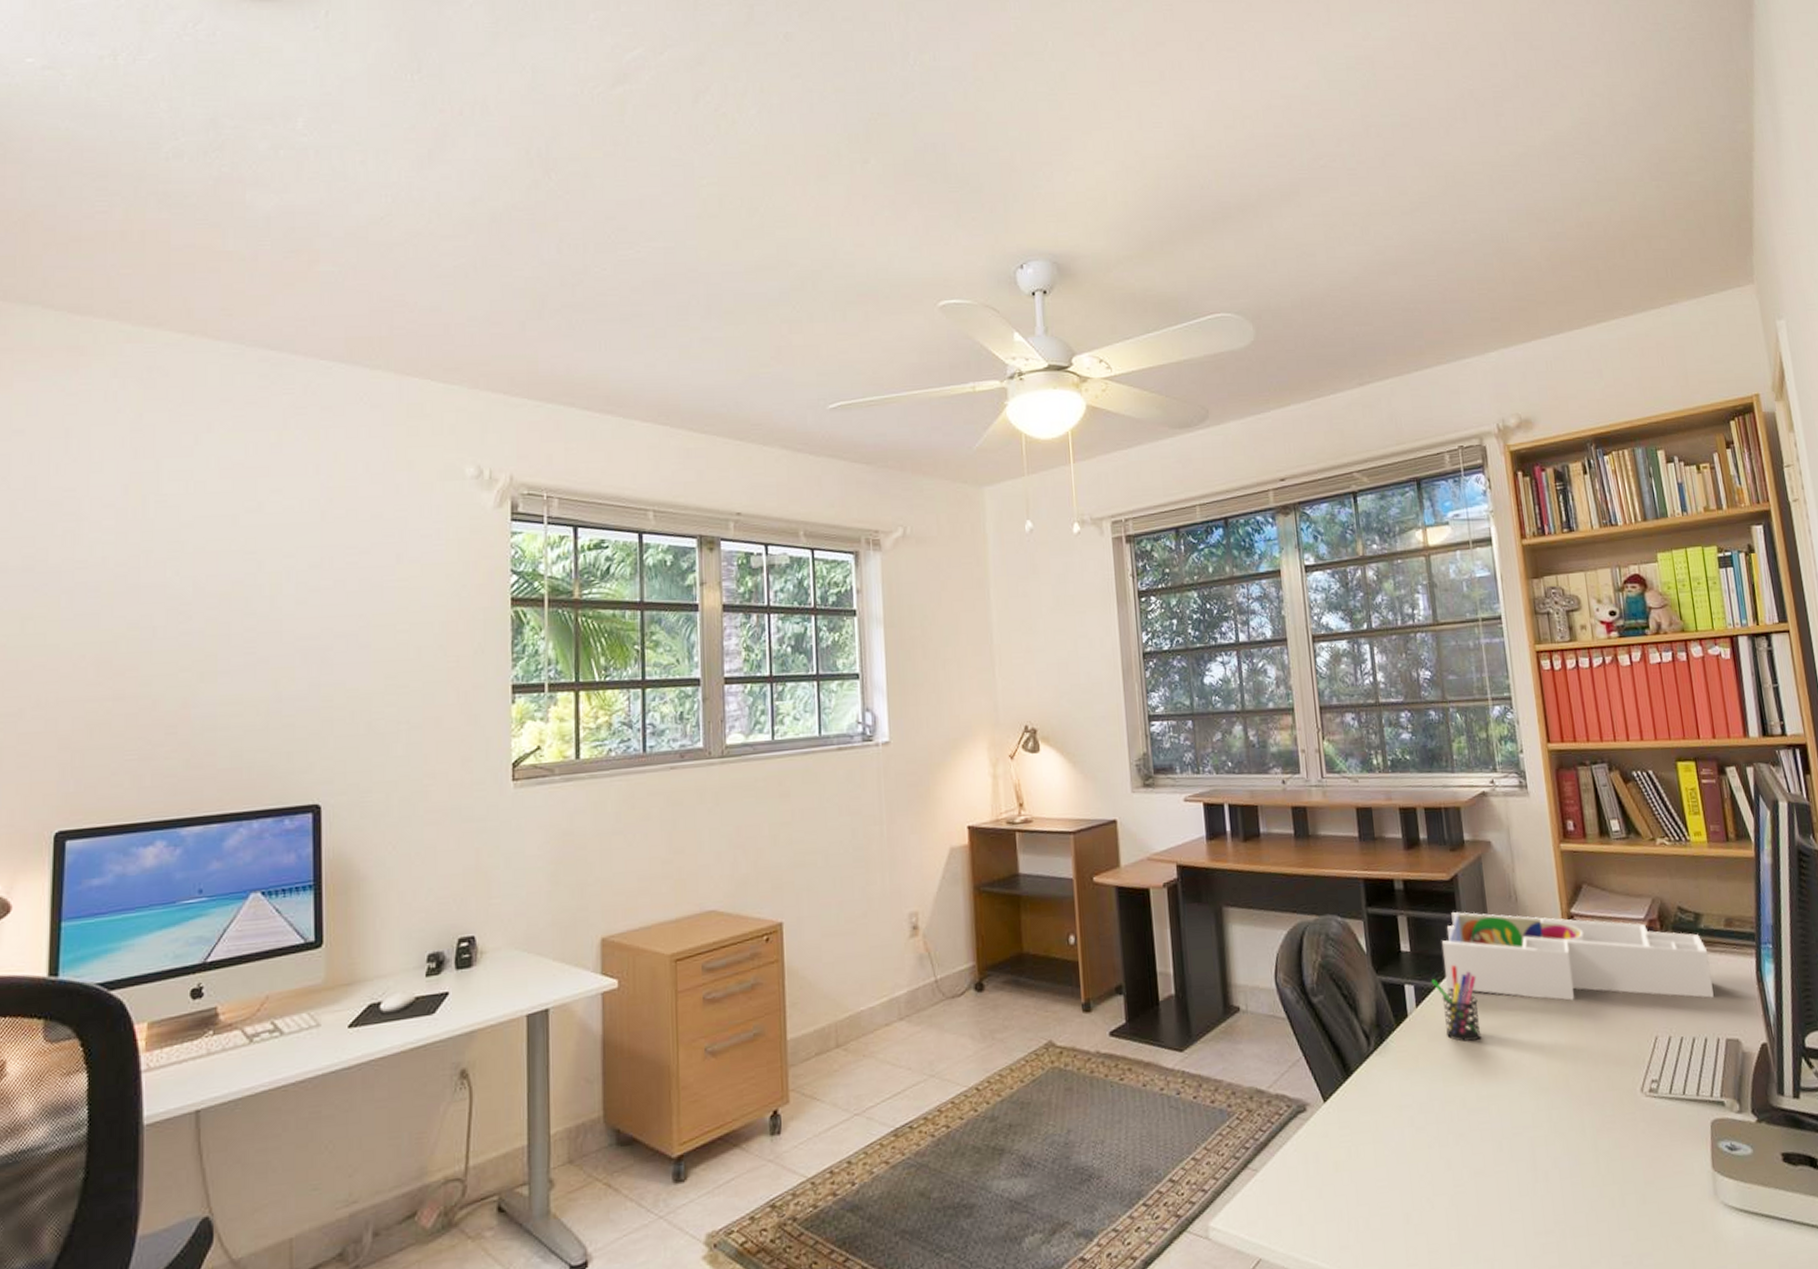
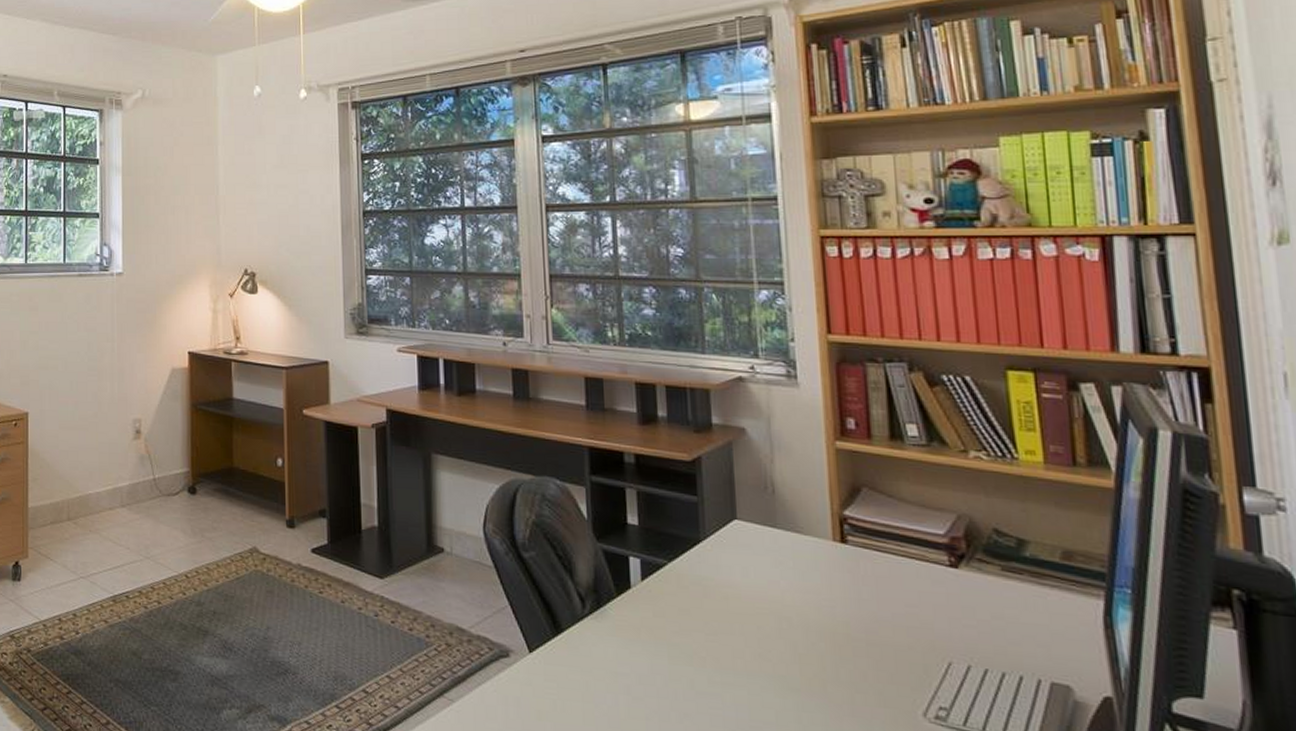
pen holder: present [1431,965,1482,1042] -> none [661,547,719,626]
desk organizer: present [1441,911,1714,1001] -> none [676,494,1037,634]

